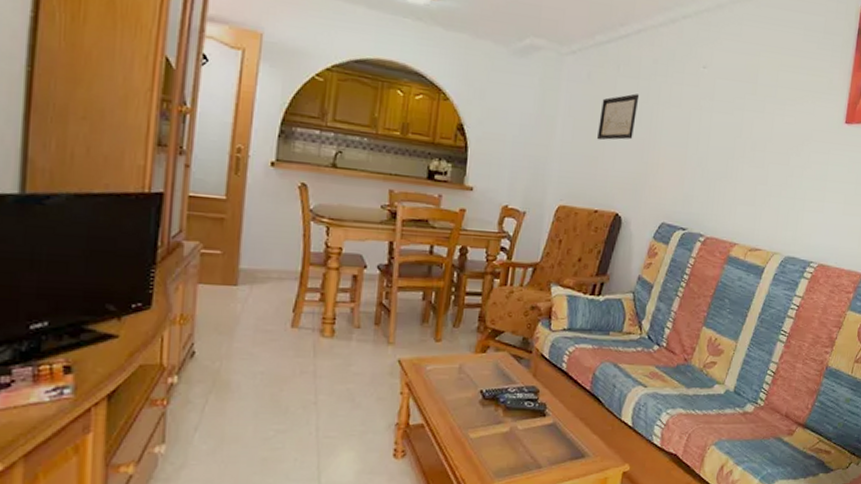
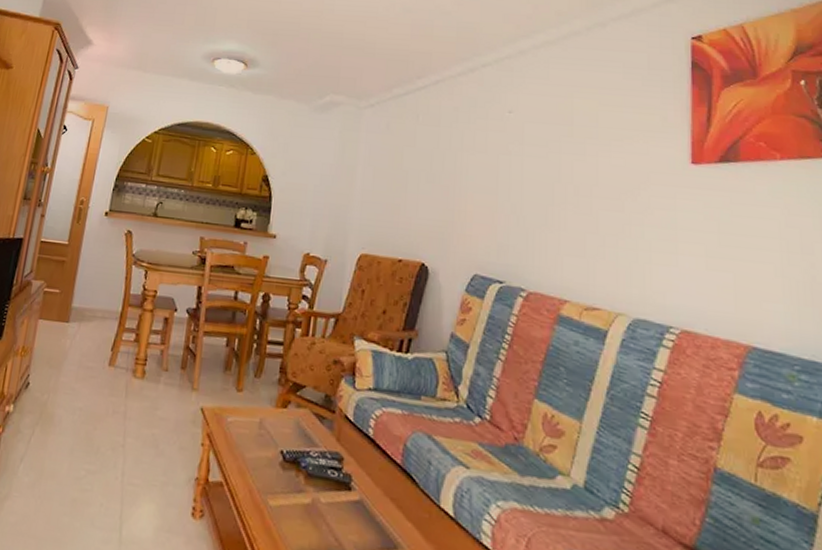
wall art: present [597,93,640,141] -> none [399,141,441,188]

